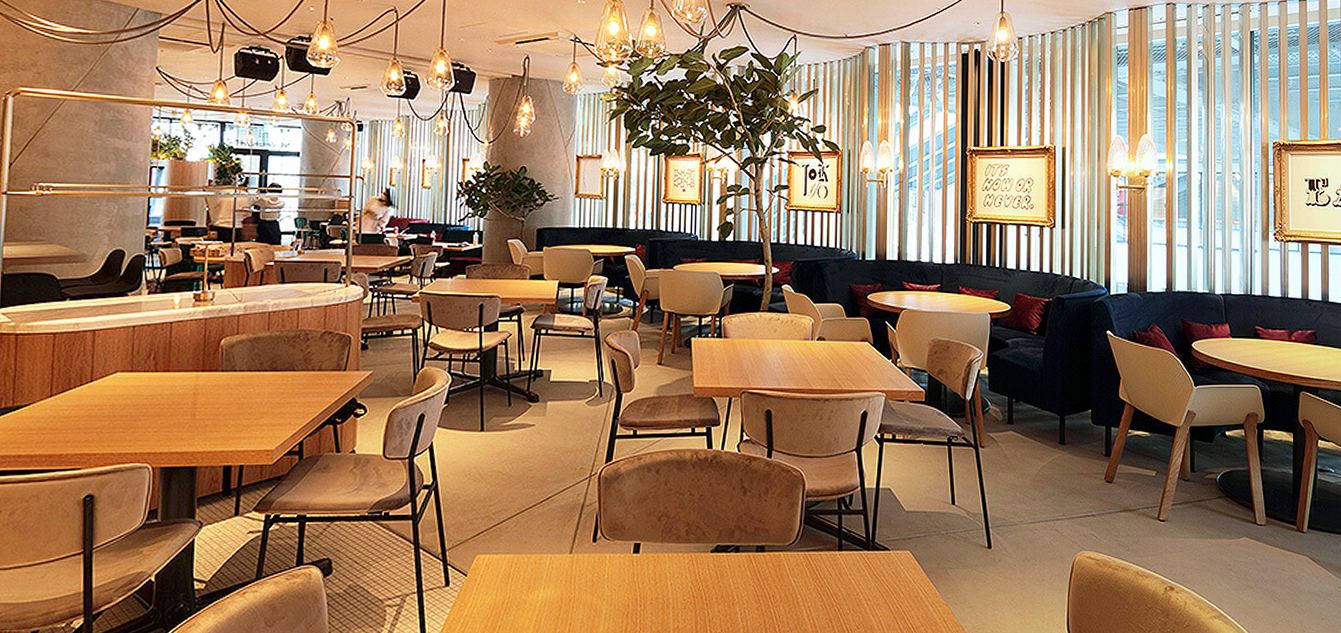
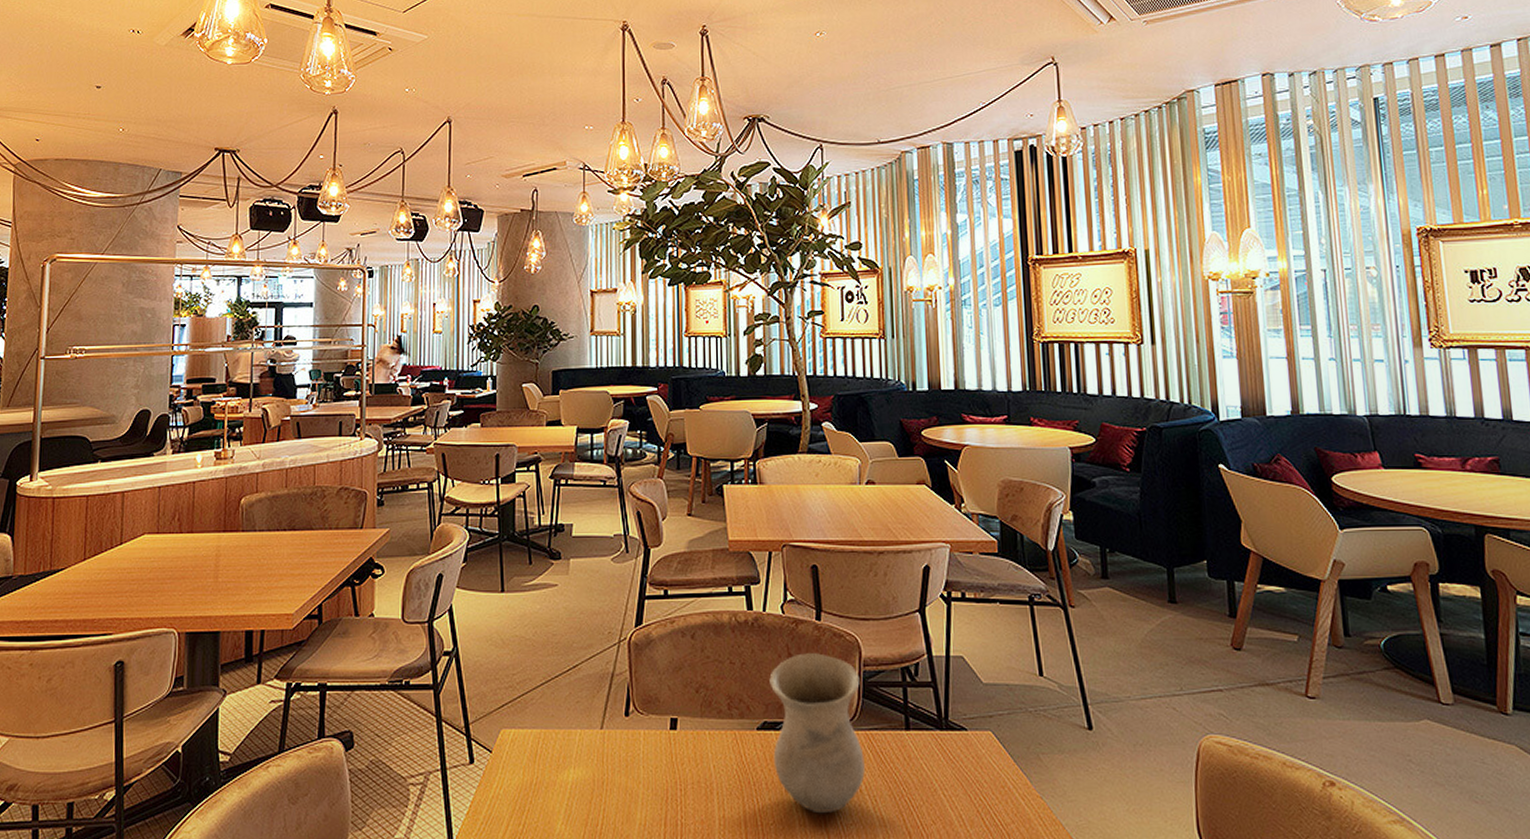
vase: none [724,486,802,623] -> present [769,653,865,814]

